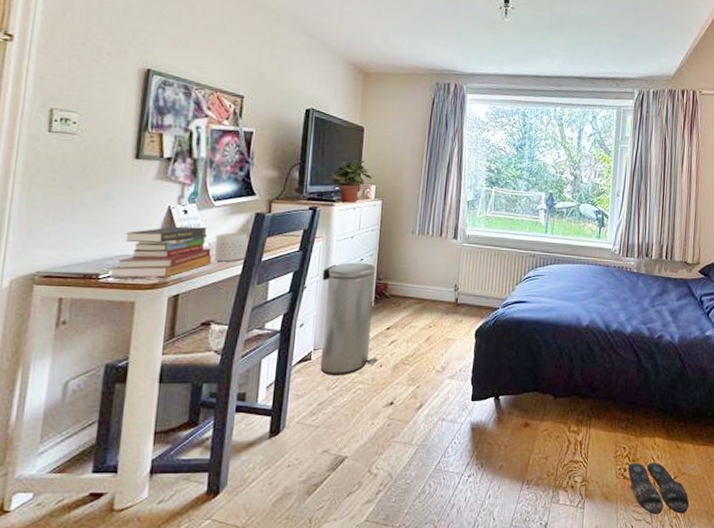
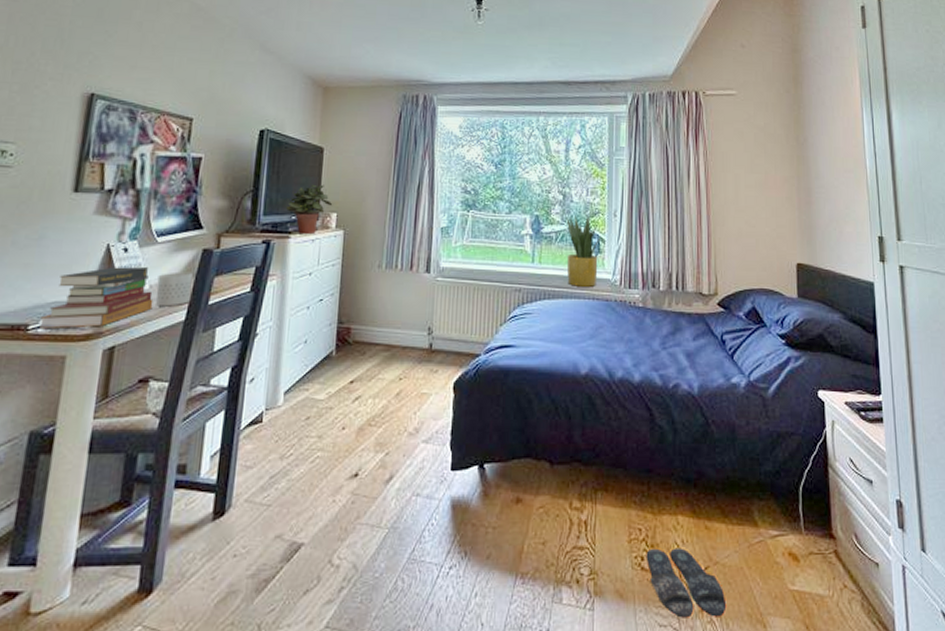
pedal bin: present [320,262,378,375] -> none [272,303,340,441]
planter: none [574,194,605,255] -> present [566,215,601,287]

